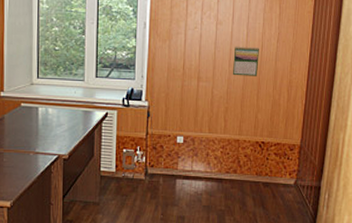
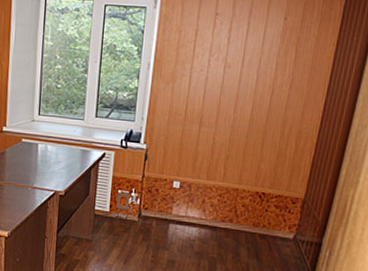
calendar: present [232,46,259,76] -> none [236,91,269,124]

